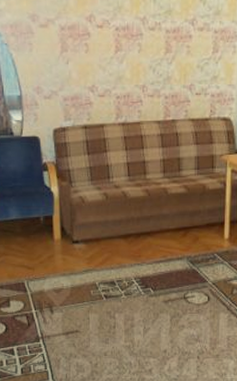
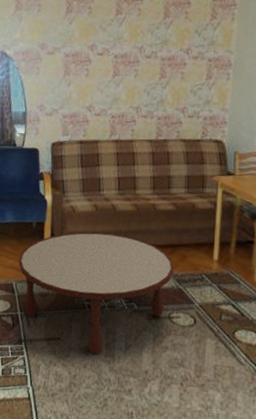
coffee table: none [28,222,188,342] -> present [18,232,175,356]

